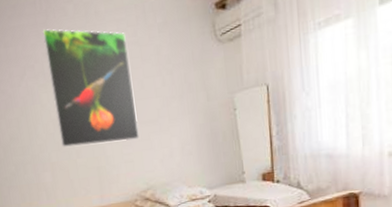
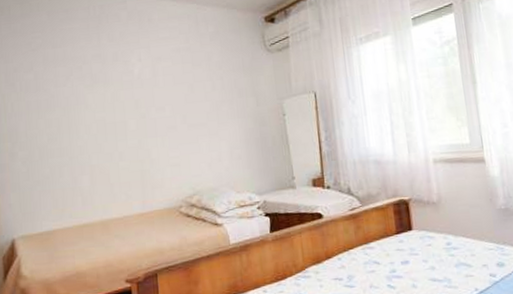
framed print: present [42,29,140,147] -> none [93,33,187,149]

